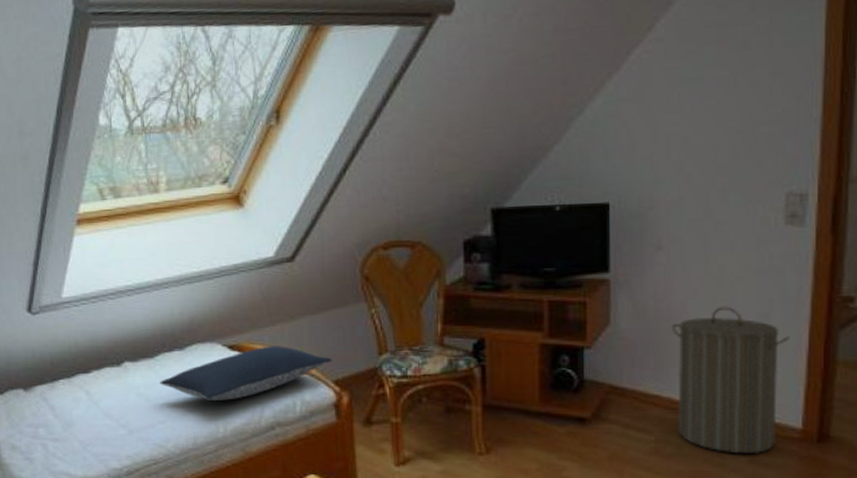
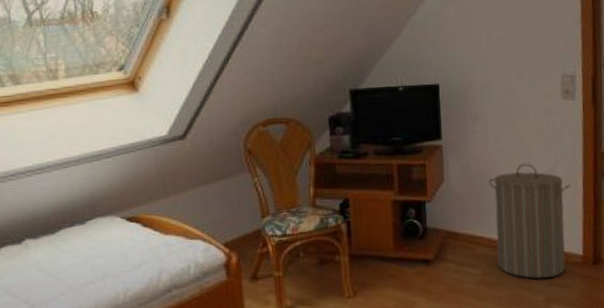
pillow: present [160,346,332,401] -> none [61,215,221,270]

